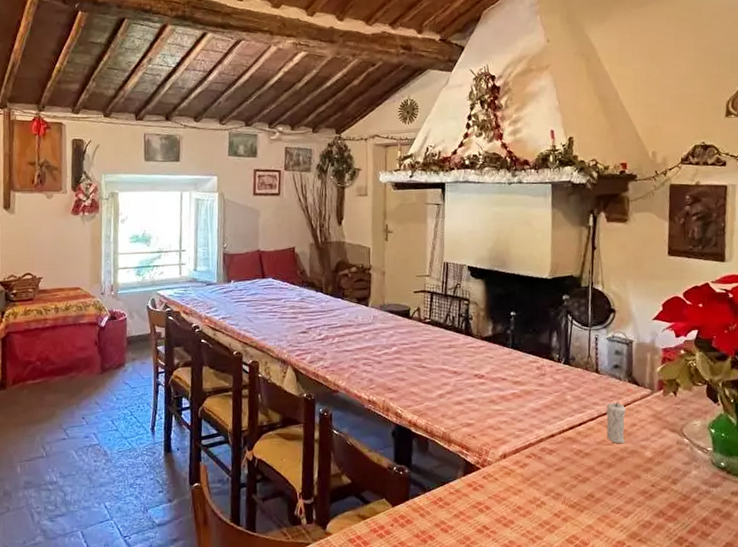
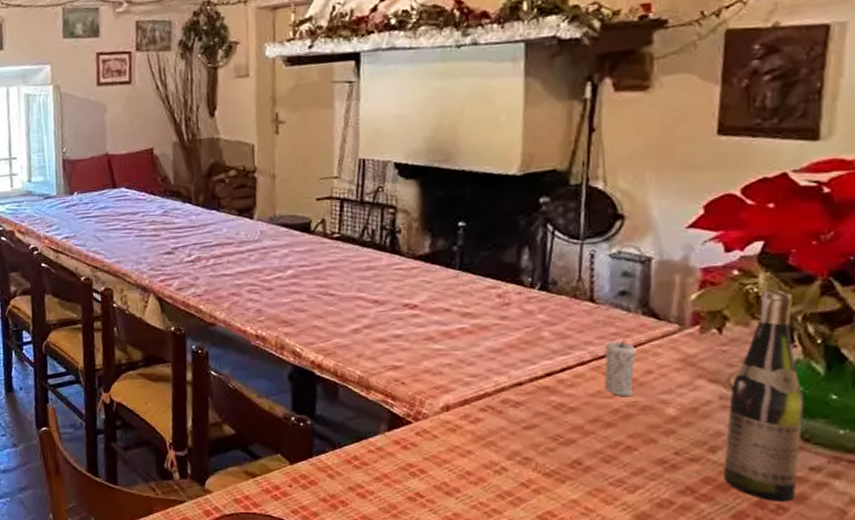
wine bottle: none [681,364,726,519] -> present [723,289,805,502]

